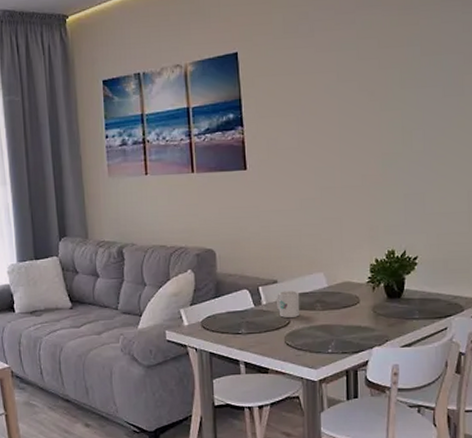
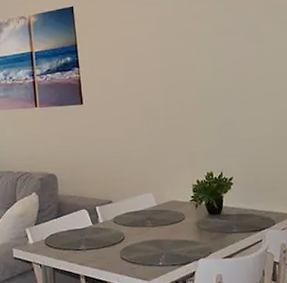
mug: present [277,290,300,318] -> none [112,209,133,234]

